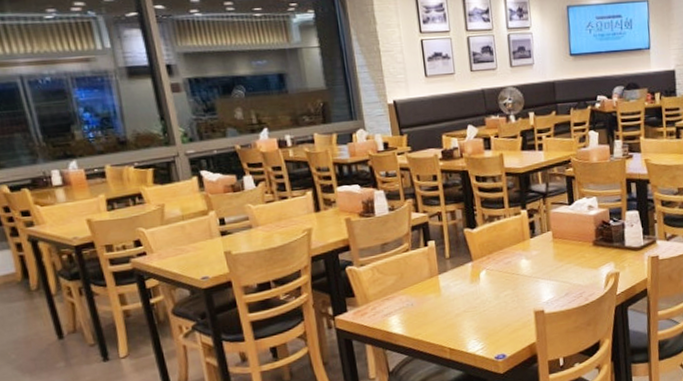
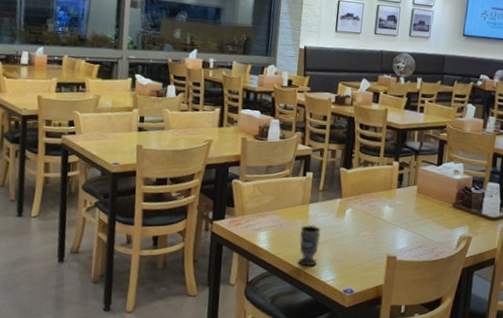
cup: none [435,296,461,342] -> present [298,224,321,266]

